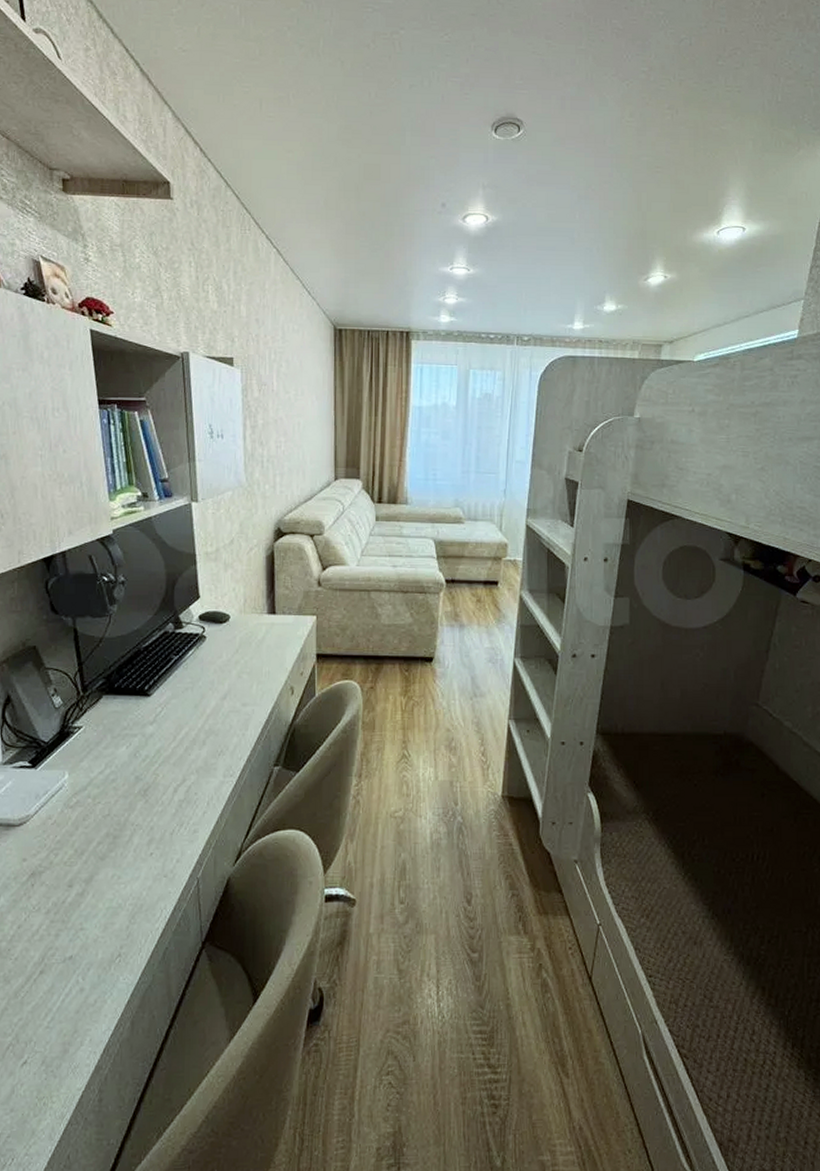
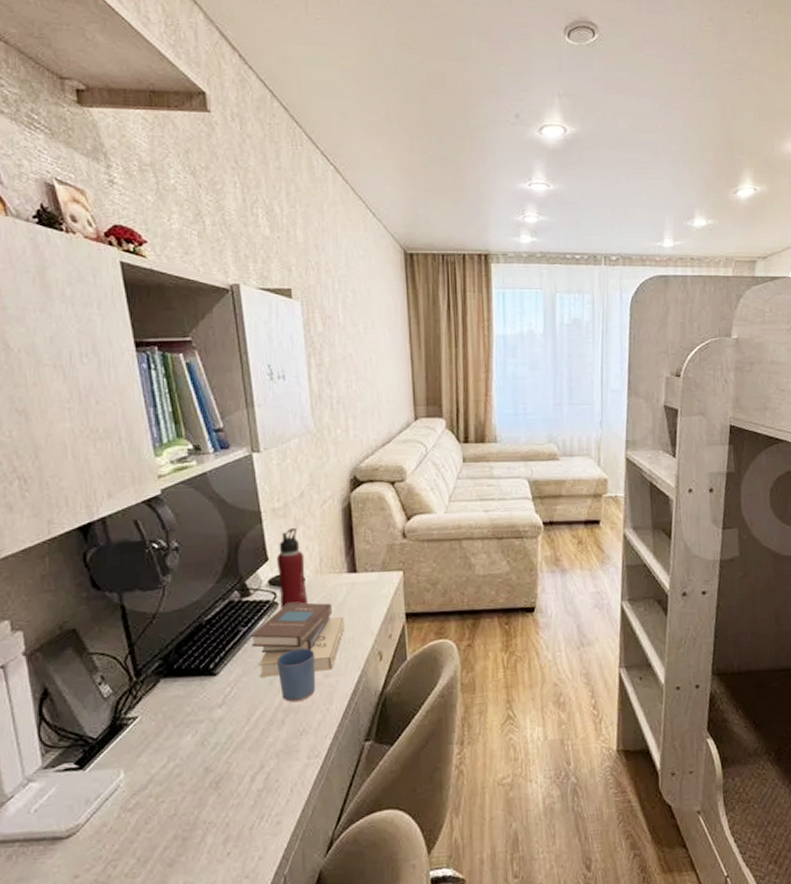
books: none [181,636,262,701] -> present [251,602,344,677]
mug: none [201,678,235,726] -> present [276,647,316,703]
water bottle: none [206,570,232,643] -> present [276,527,308,610]

